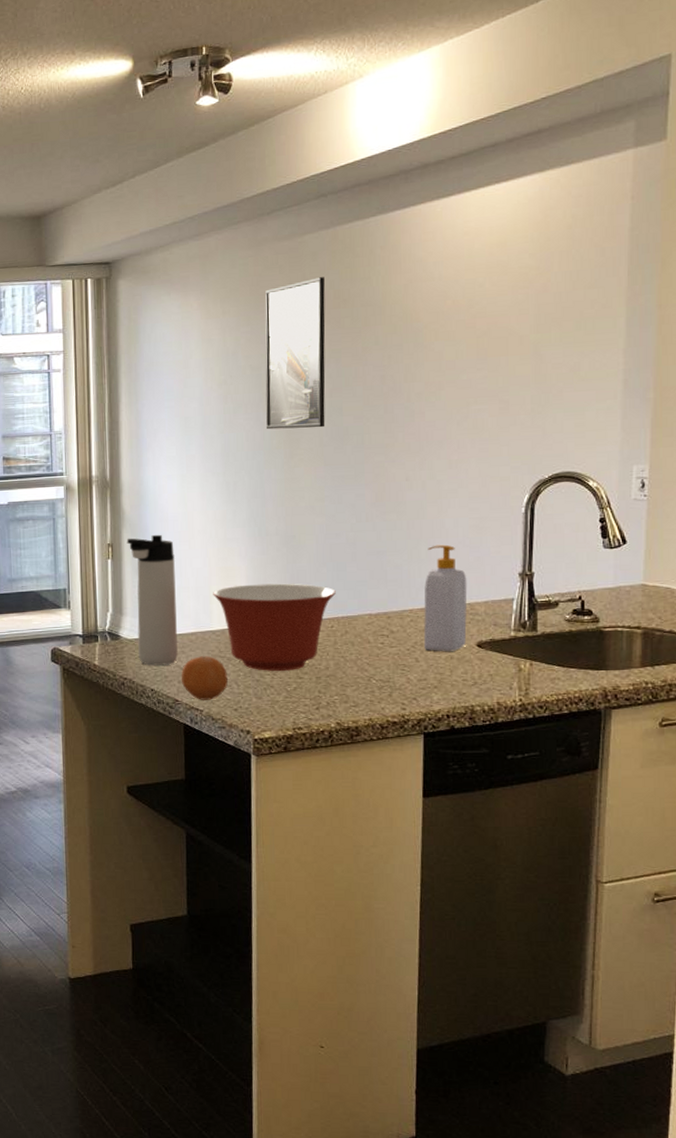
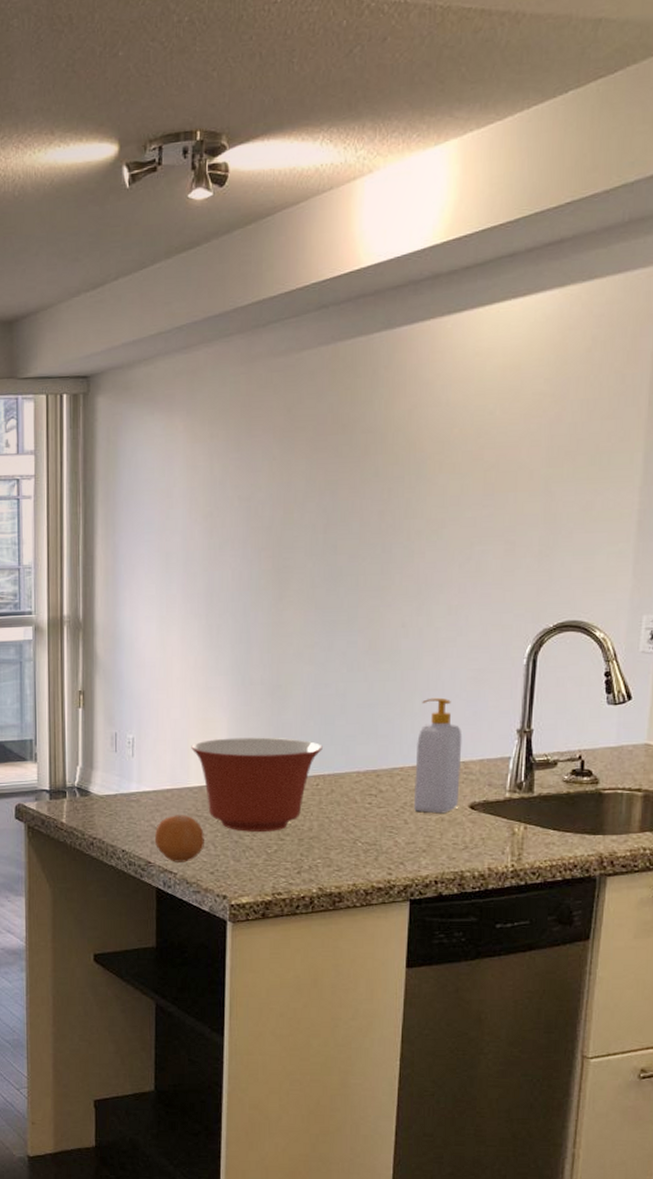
thermos bottle: present [126,534,178,666] -> none [99,681,151,824]
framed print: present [265,277,326,430] -> none [255,399,322,568]

